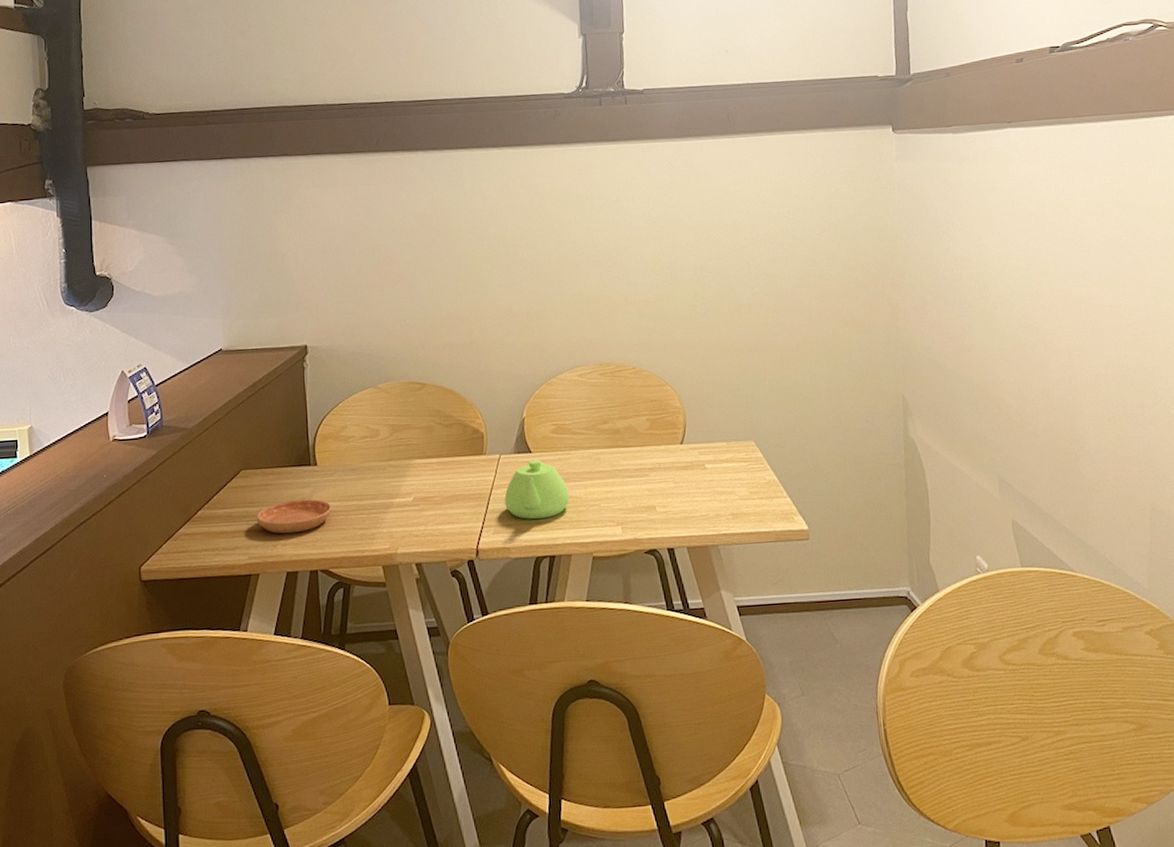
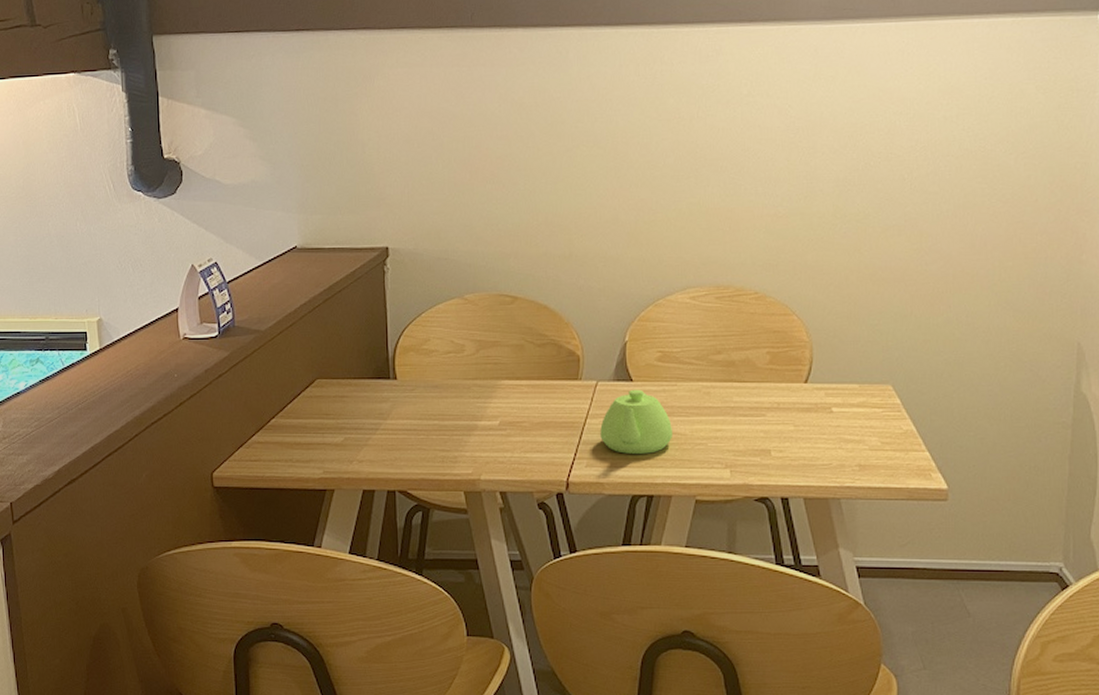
saucer: present [256,499,332,534] -> none [331,415,412,450]

